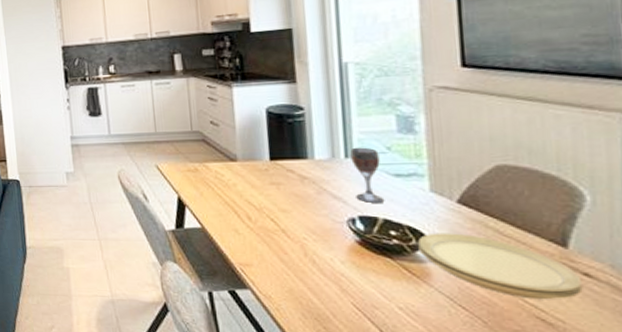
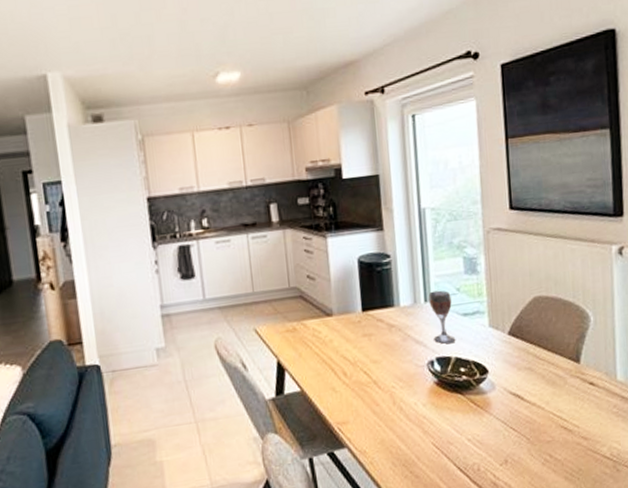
plate: present [417,233,583,300] -> none [480,362,590,412]

